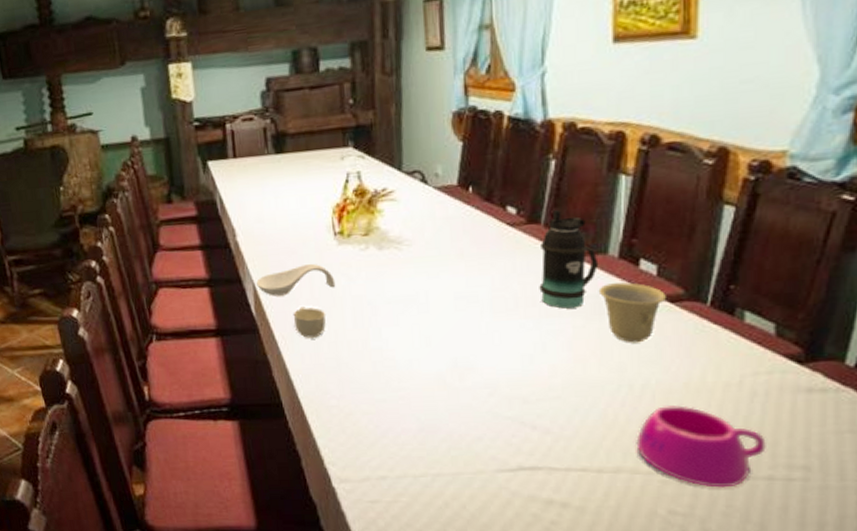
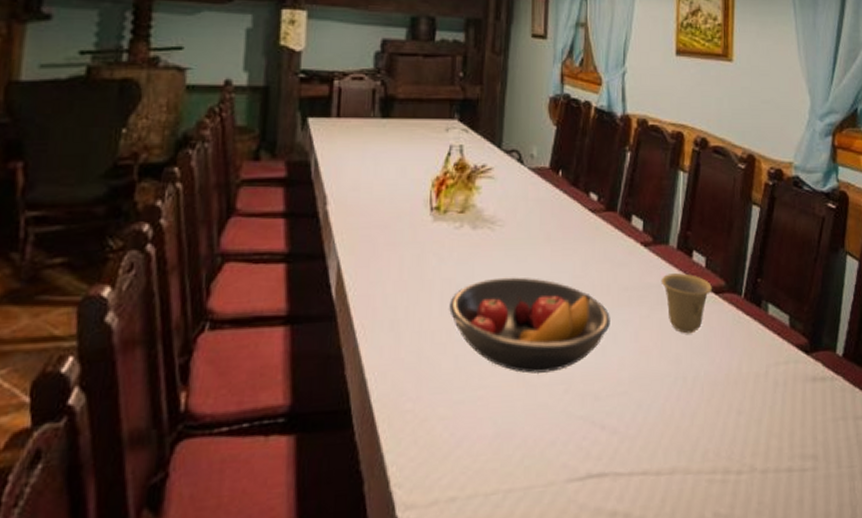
spoon rest: present [256,263,336,296] -> none [341,240,426,277]
cup: present [293,307,326,338] -> none [377,290,413,327]
fruit bowl: none [362,292,538,379] -> present [449,277,610,375]
bottle: present [539,209,599,309] -> none [613,198,662,298]
bowl: present [636,405,766,488] -> none [688,397,786,484]

